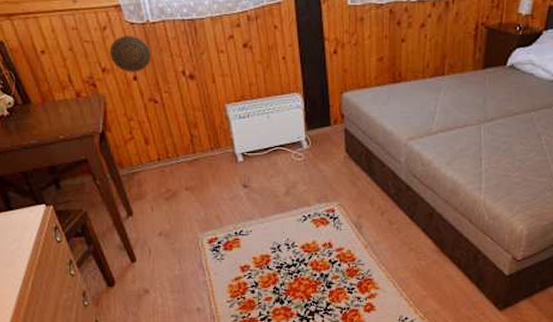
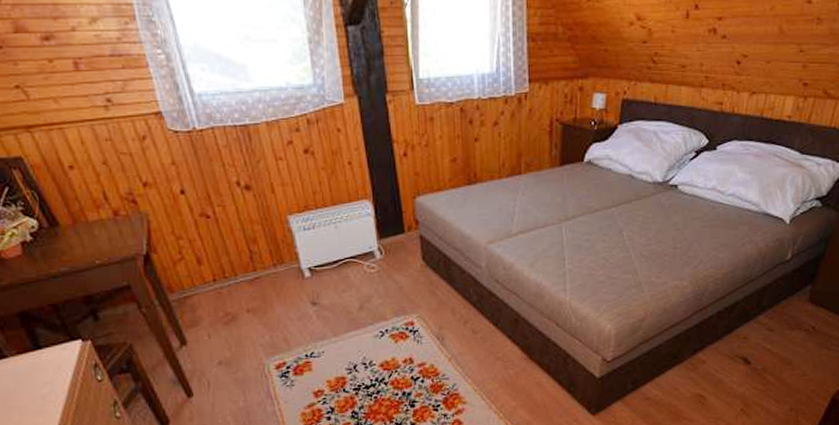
decorative plate: present [109,36,152,72] -> none [151,145,201,186]

